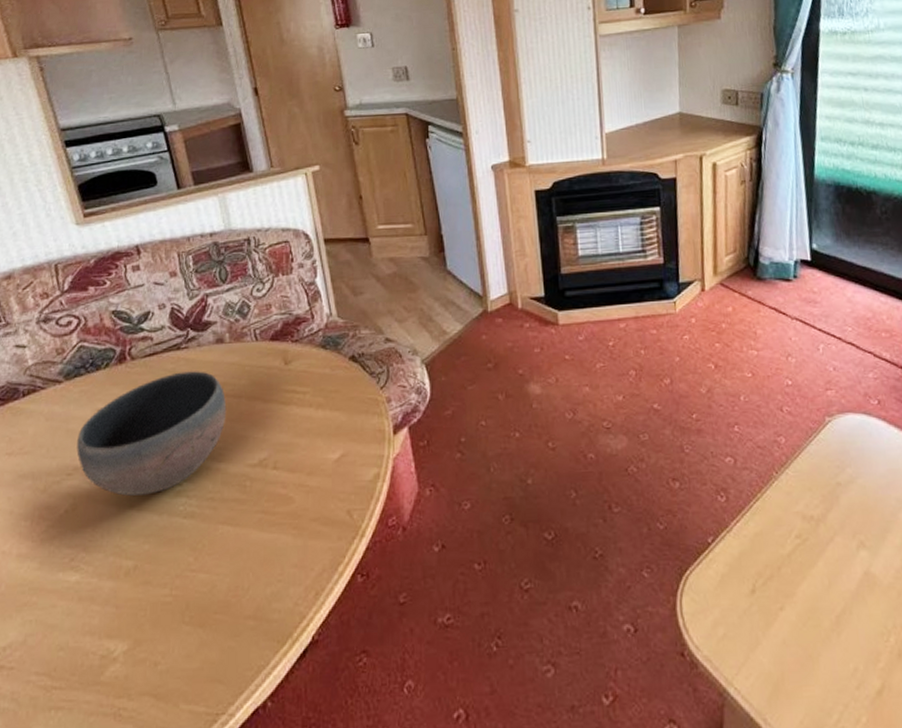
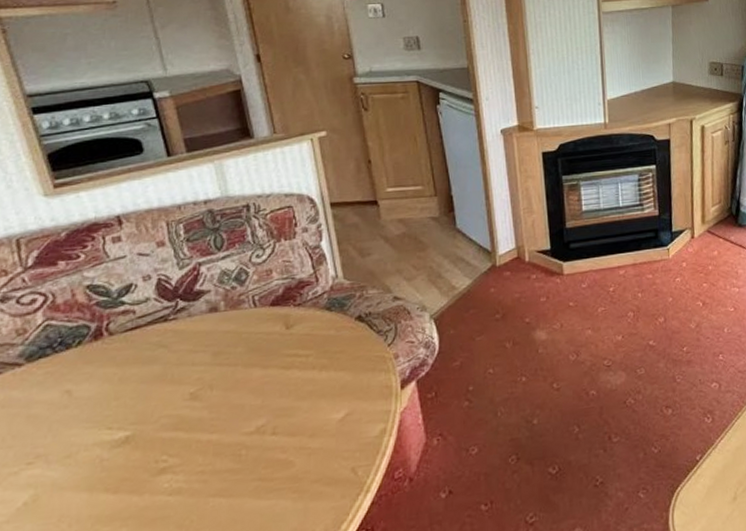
bowl: present [76,371,227,496] -> none [39,341,221,480]

